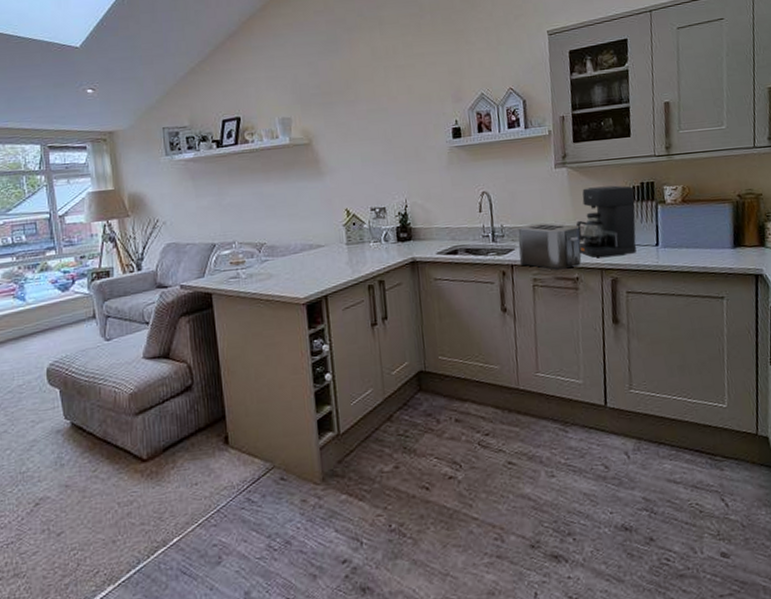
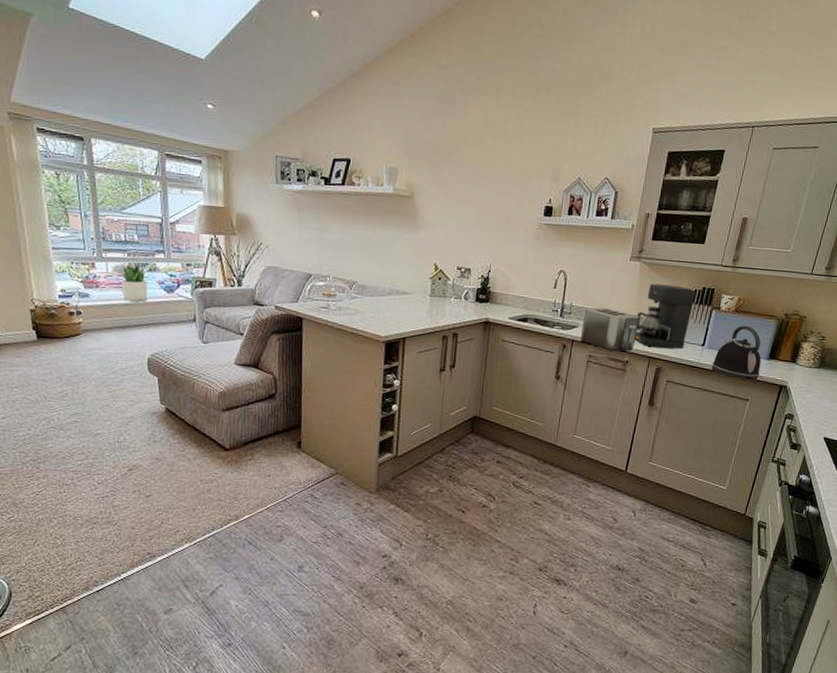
planter: none [9,263,42,309] -> present [120,261,148,302]
kettle: none [672,214,729,276] -> present [711,325,761,380]

